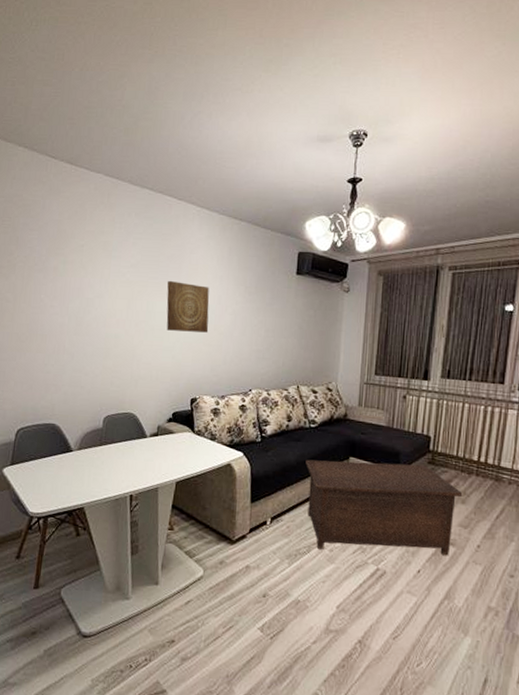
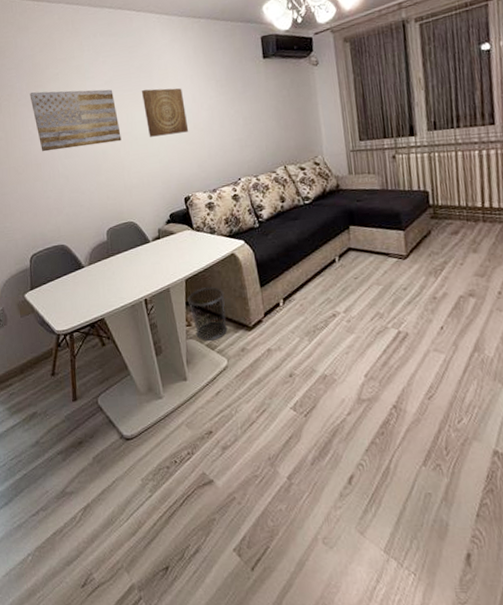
wall art: none [48,258,138,329] -> present [29,89,122,152]
waste bin: none [174,492,214,548] -> present [187,286,228,341]
cabinet: present [305,459,463,556] -> none [306,221,473,322]

